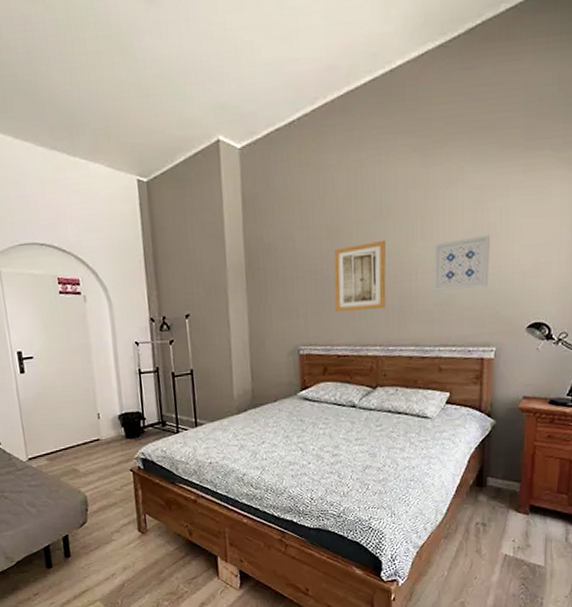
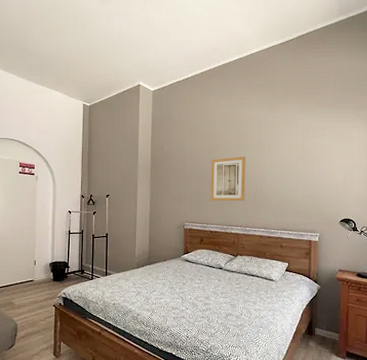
wall art: present [433,235,490,291] -> none [277,159,314,192]

